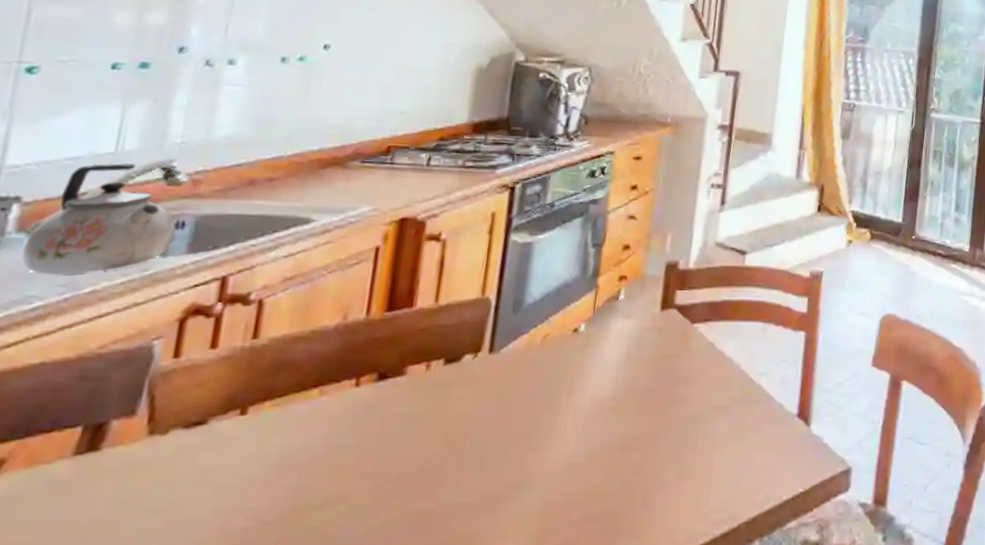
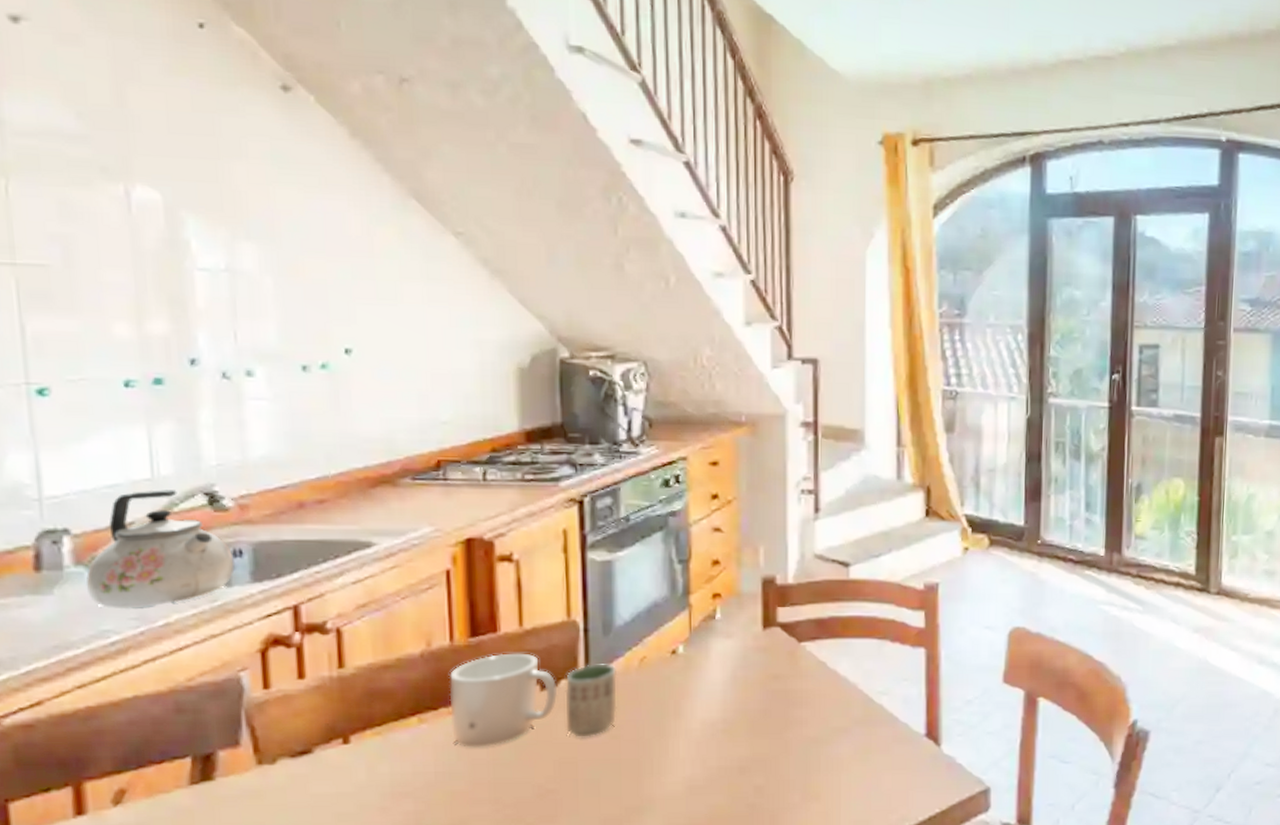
mug: none [349,327,461,421] -> present [449,653,558,748]
cup: none [461,340,521,412] -> present [565,664,618,737]

